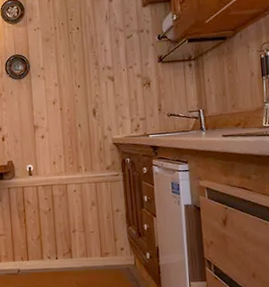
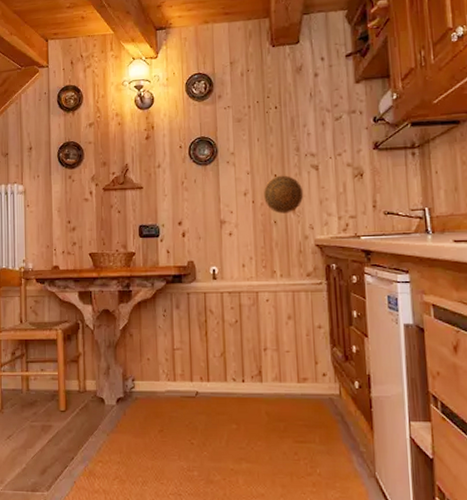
decorative plate: none [69,85,103,118] -> present [264,175,304,214]

